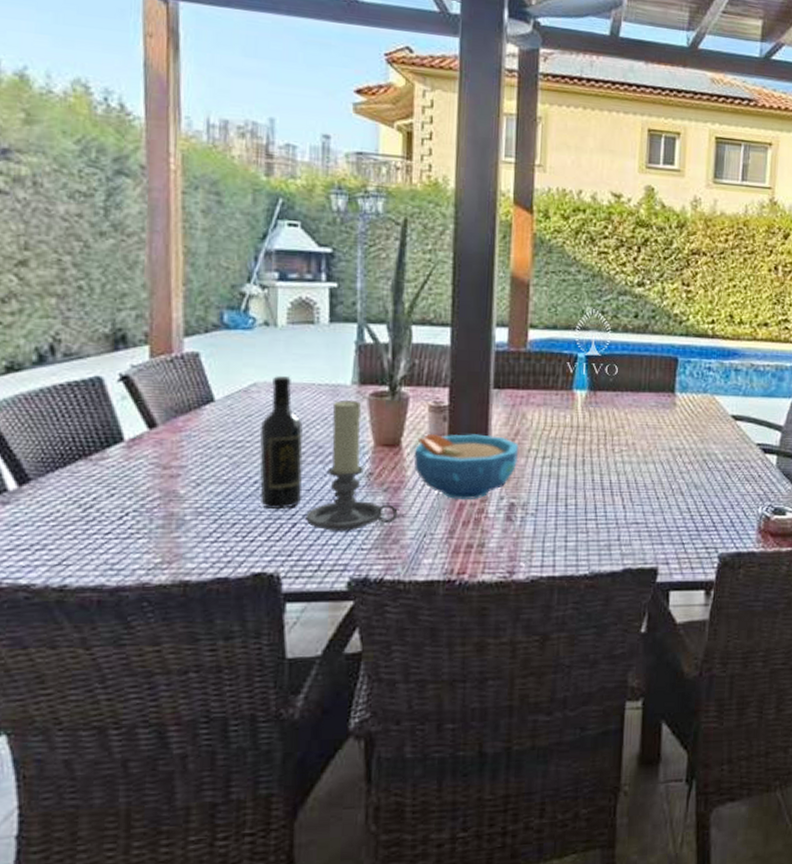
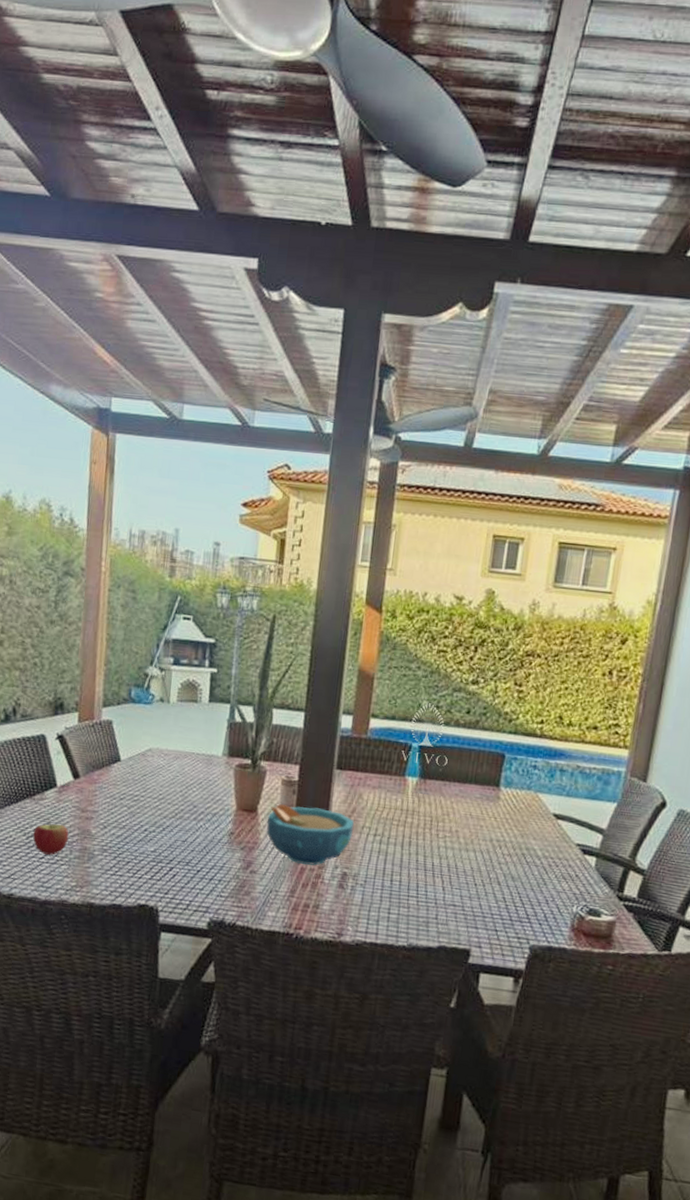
apple: none [92,482,147,528] -> present [32,818,69,855]
wine bottle: present [259,376,304,509] -> none [148,744,183,855]
candle holder: present [306,399,398,531] -> none [180,768,251,880]

